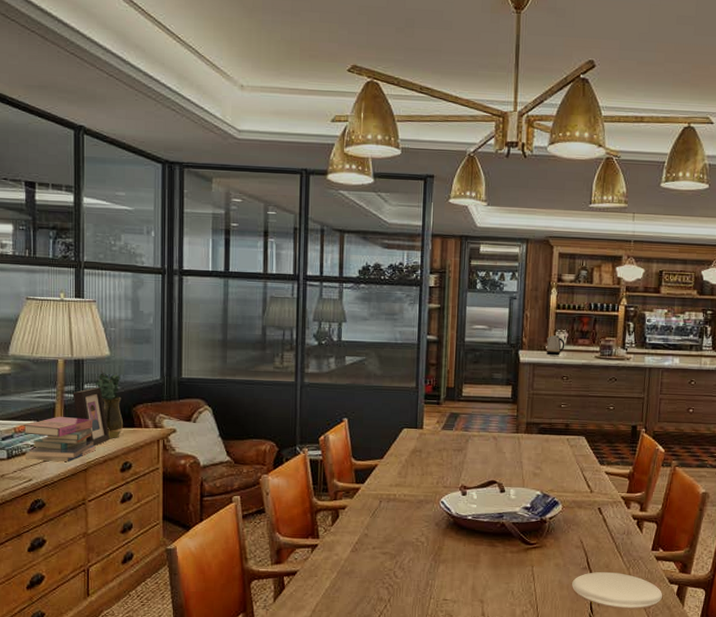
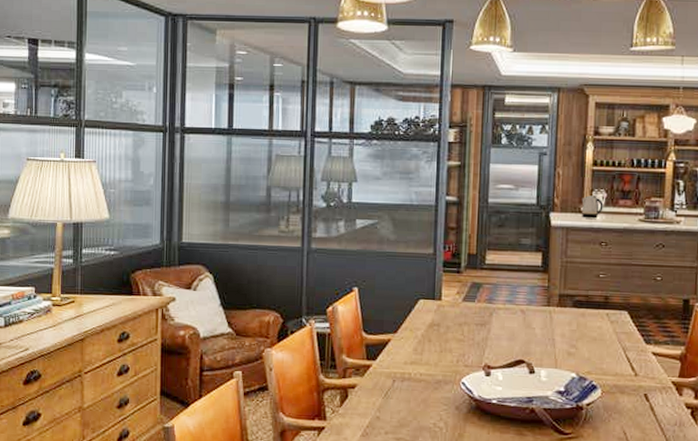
books: present [24,416,96,463] -> none [22,282,93,332]
picture frame: present [72,386,110,447] -> none [71,251,108,315]
vase: present [95,370,124,438] -> none [93,234,122,306]

